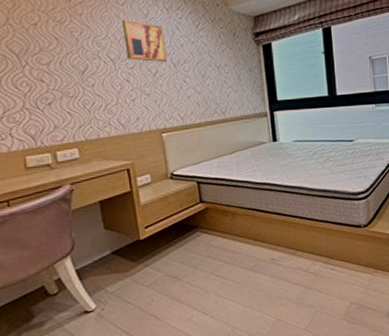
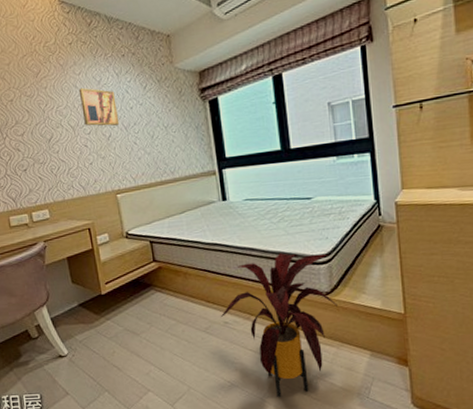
house plant: none [267,190,373,327] -> present [220,253,337,398]

